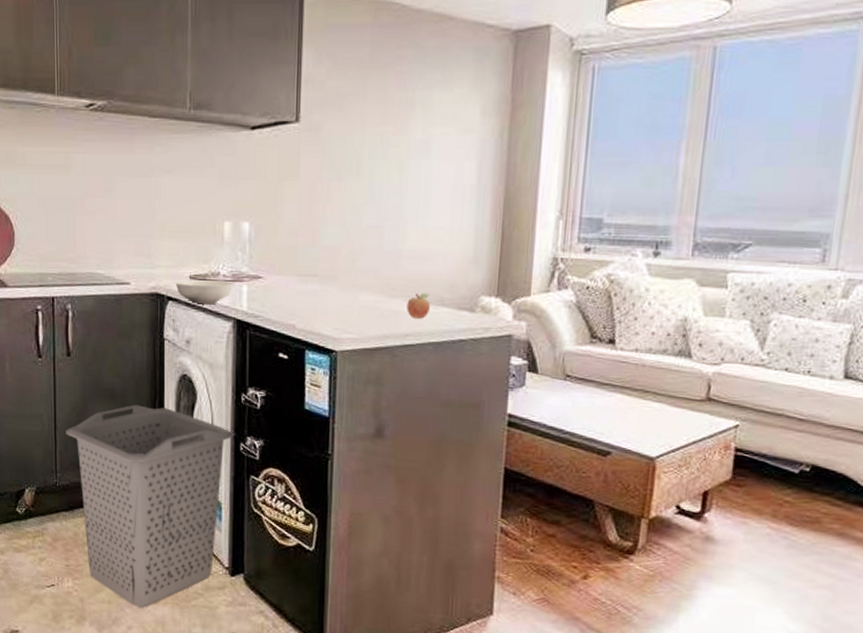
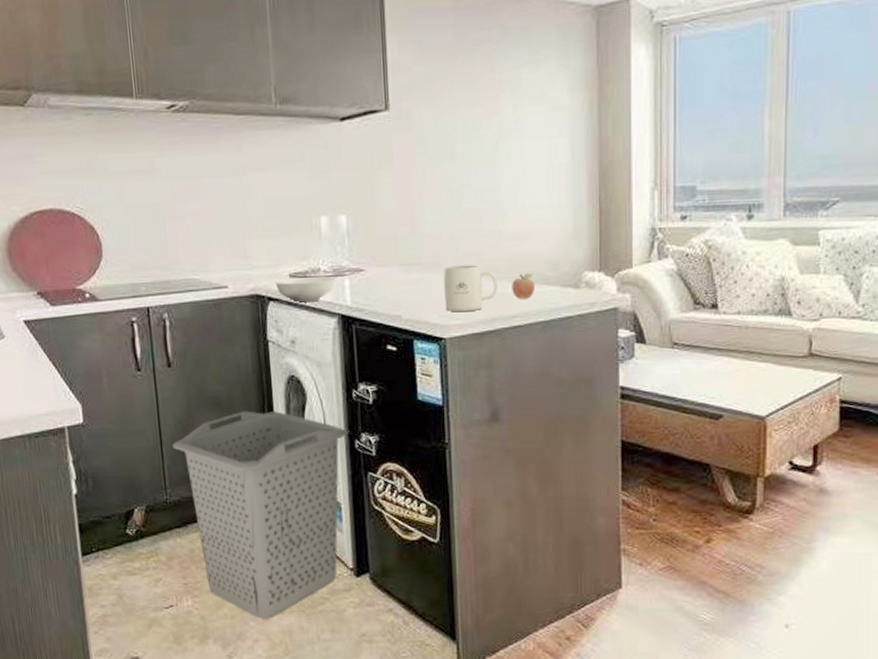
mug: none [338,279,393,327] -> present [443,264,498,312]

